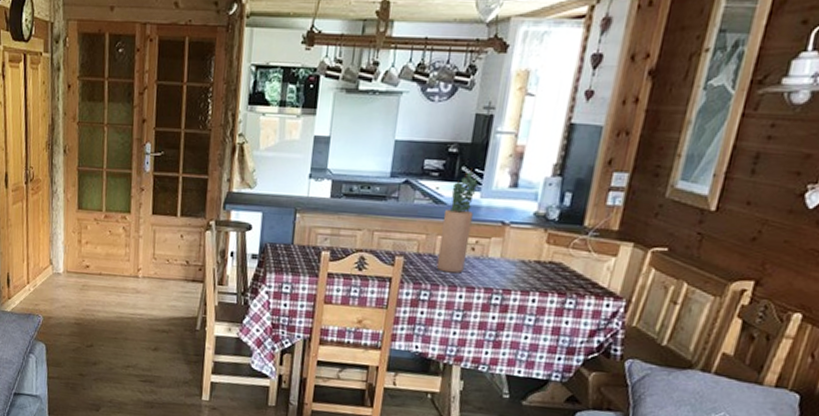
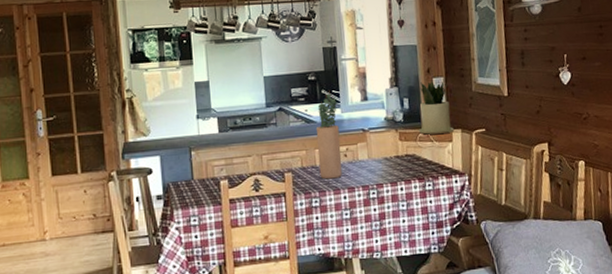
planter: none [574,175,631,246] -> present [418,80,455,135]

